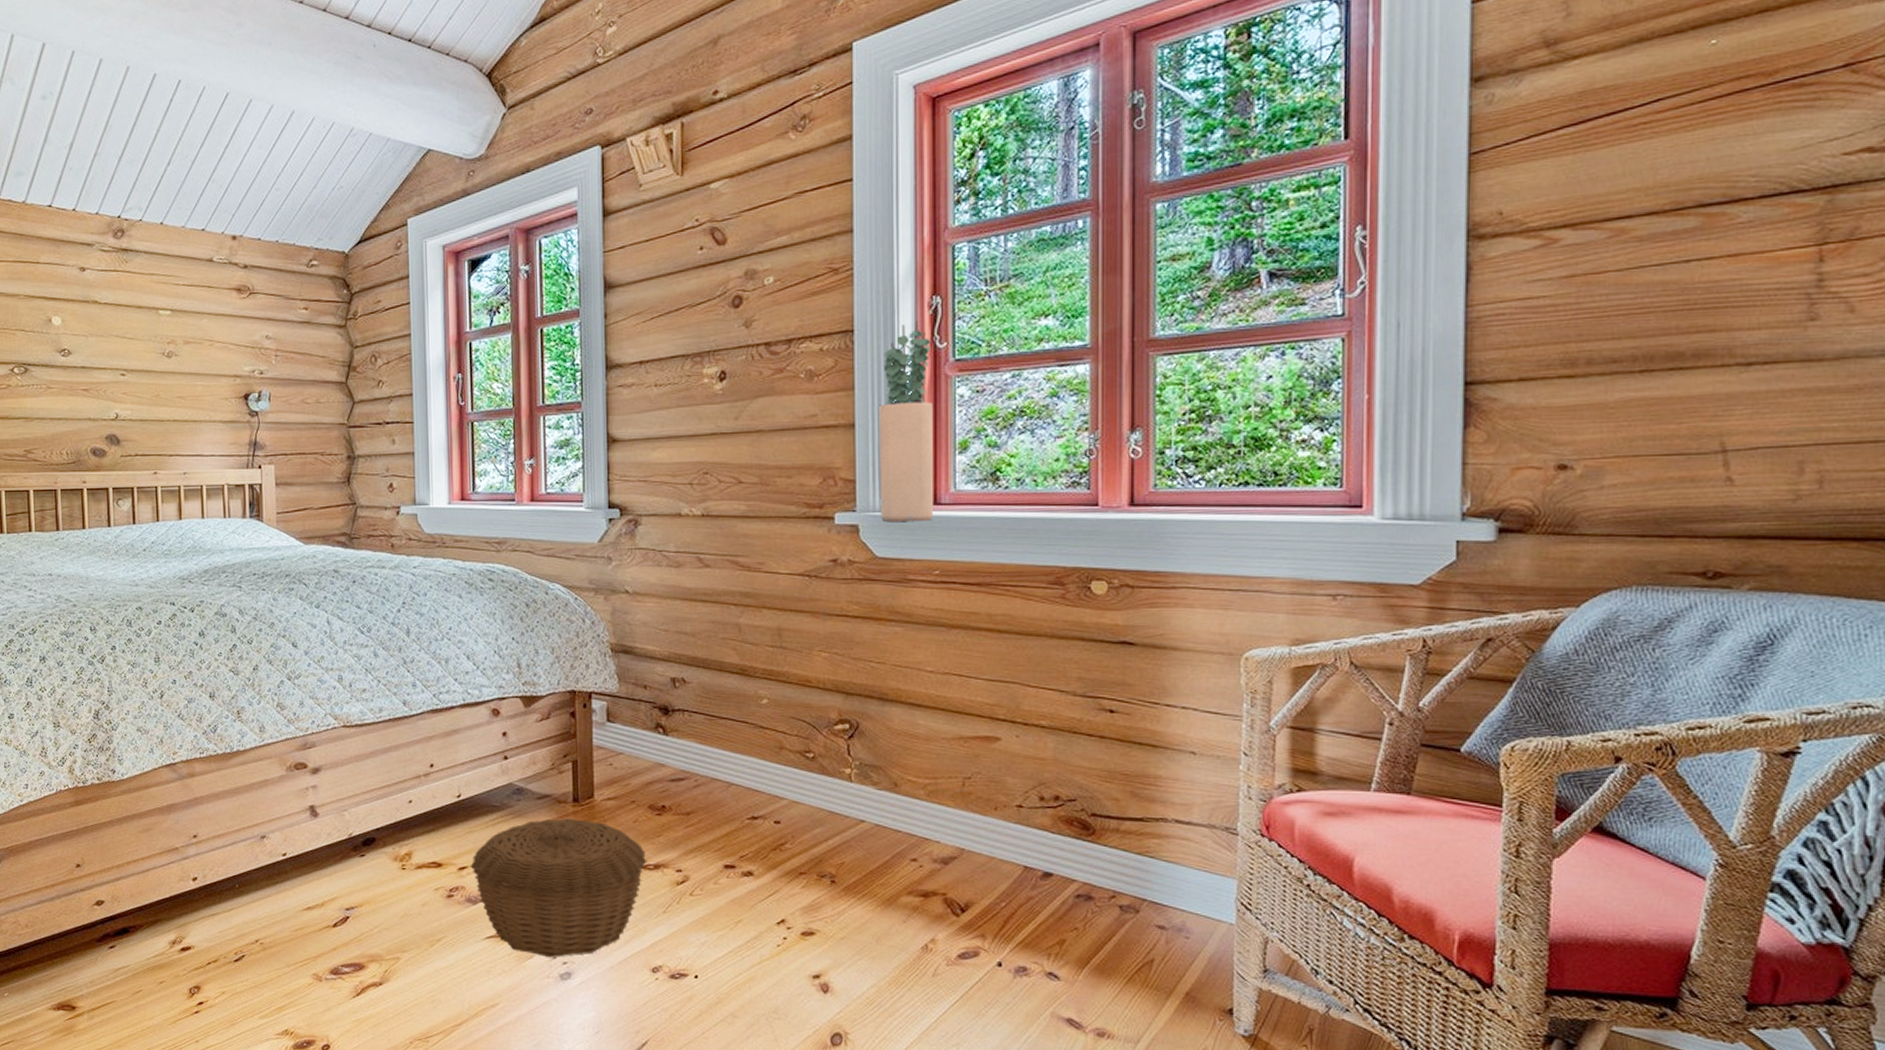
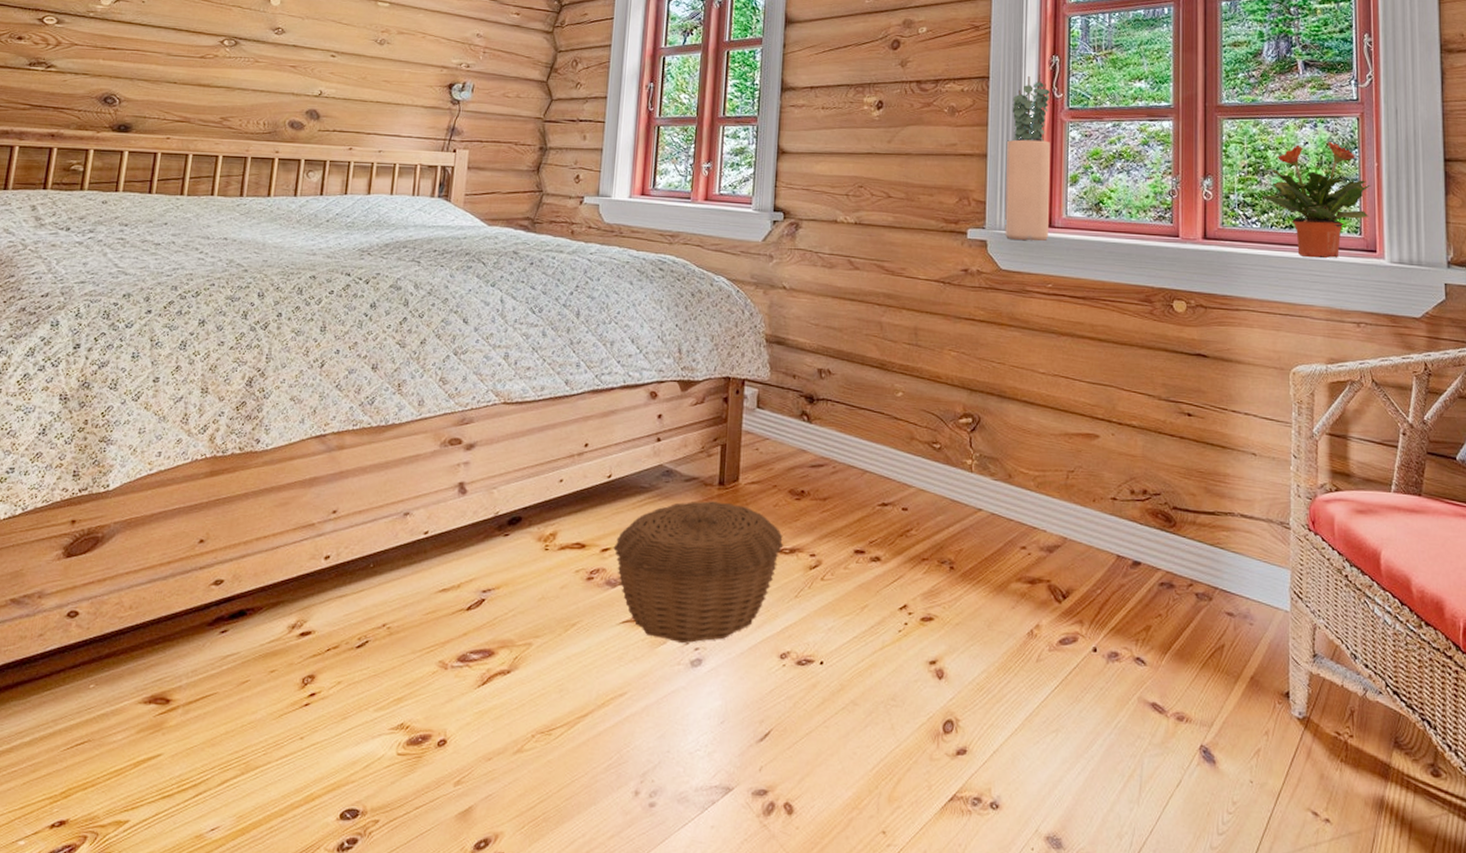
potted plant: none [1207,371,1358,520] -> present [1261,141,1371,259]

